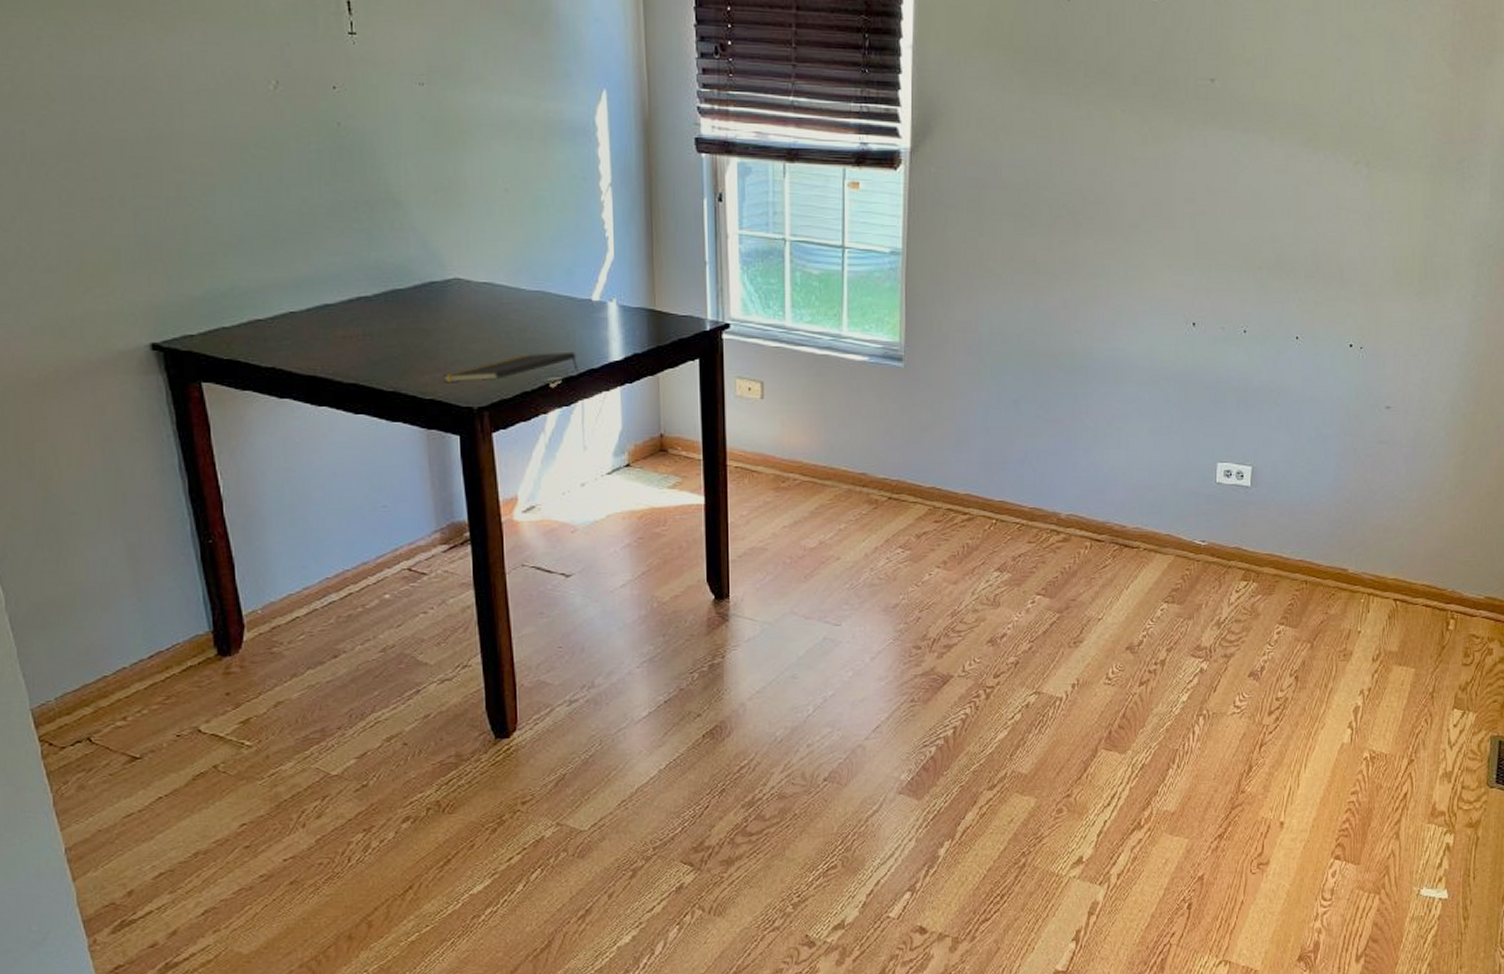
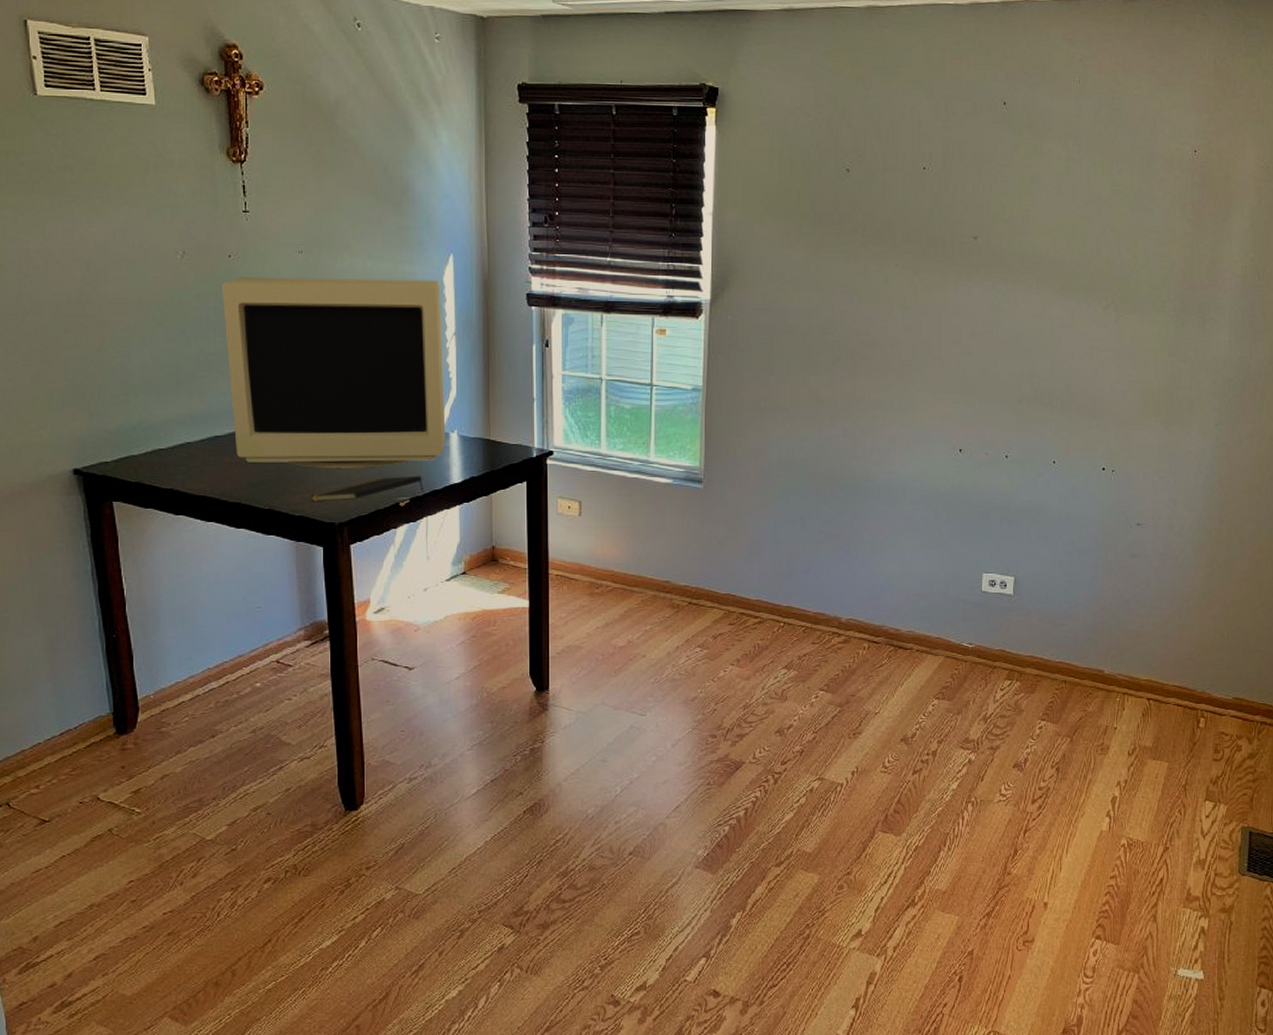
monitor: none [326,113,603,343] -> present [222,277,446,468]

